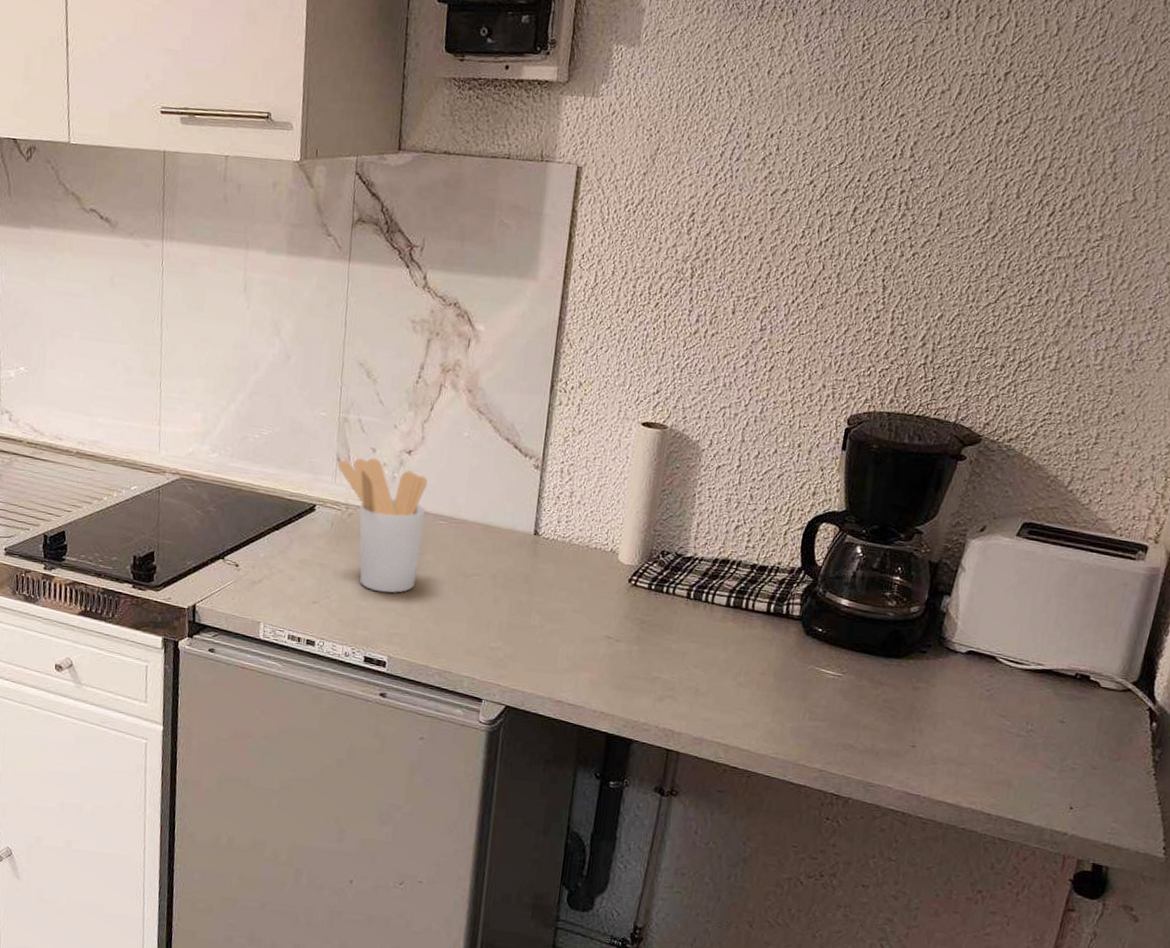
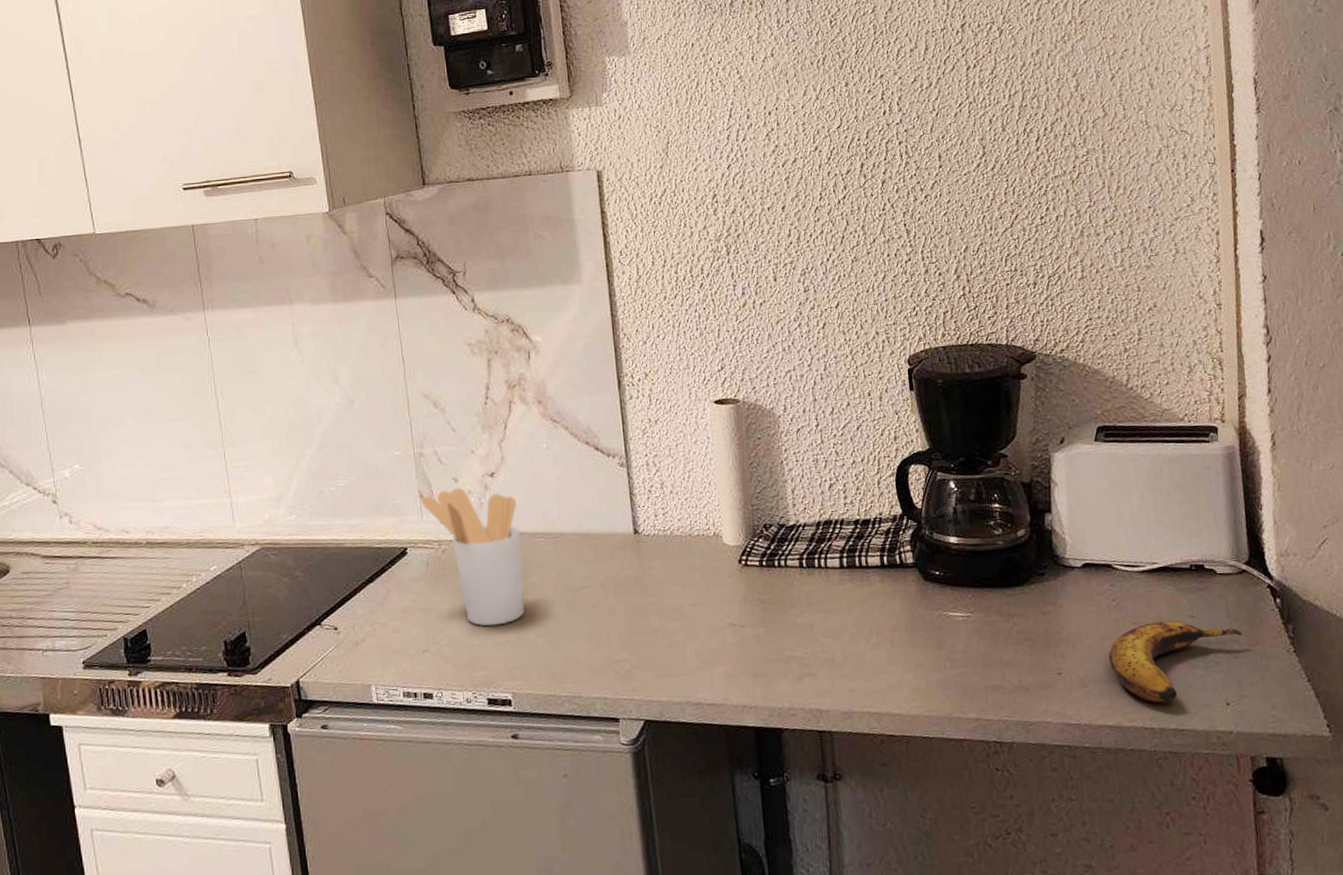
banana: none [965,718,1108,795] -> present [1109,620,1243,703]

